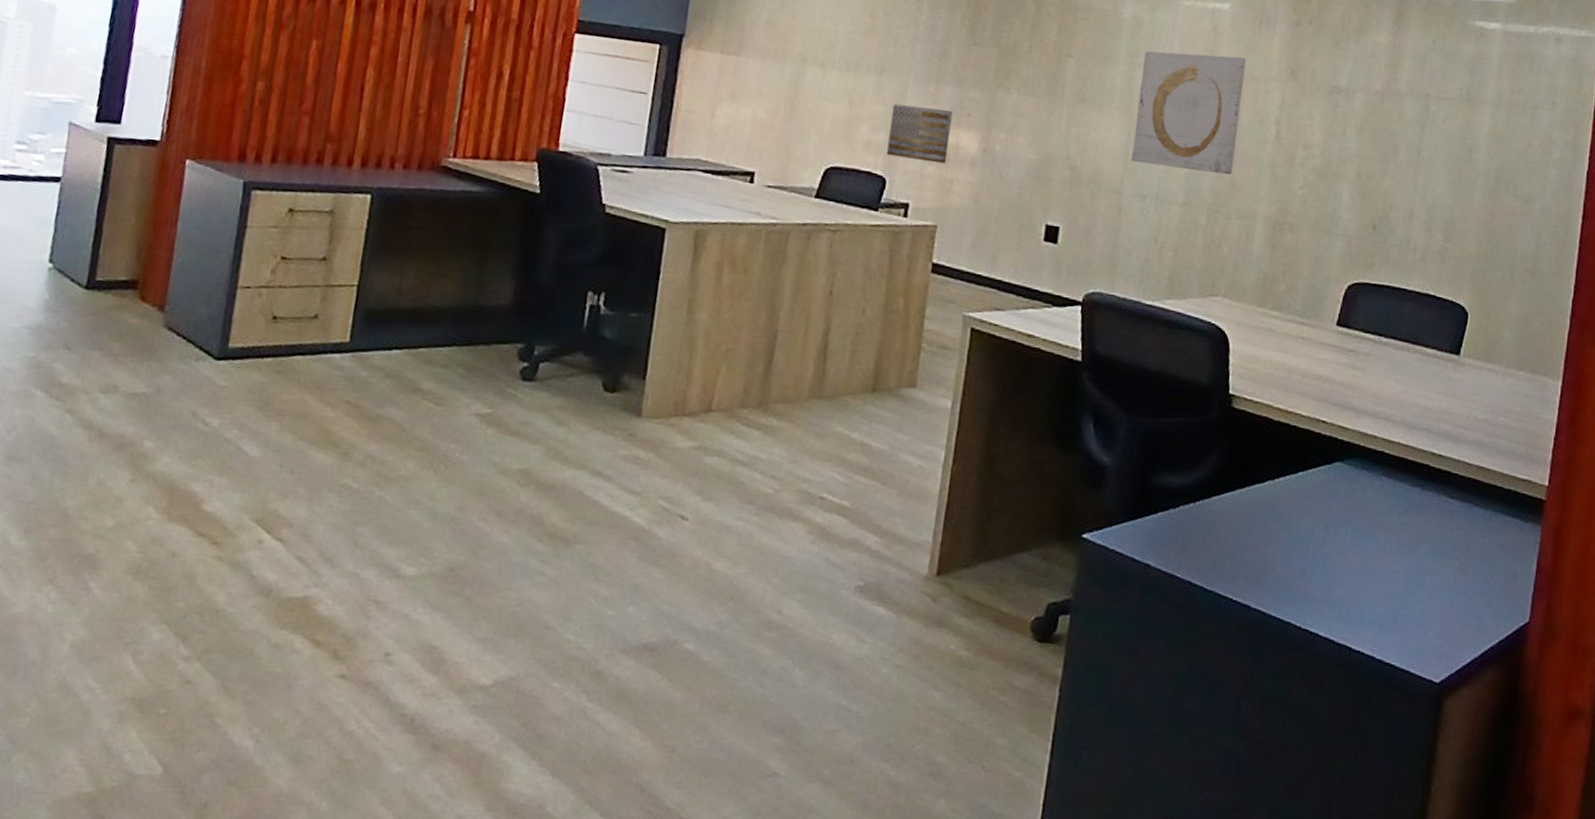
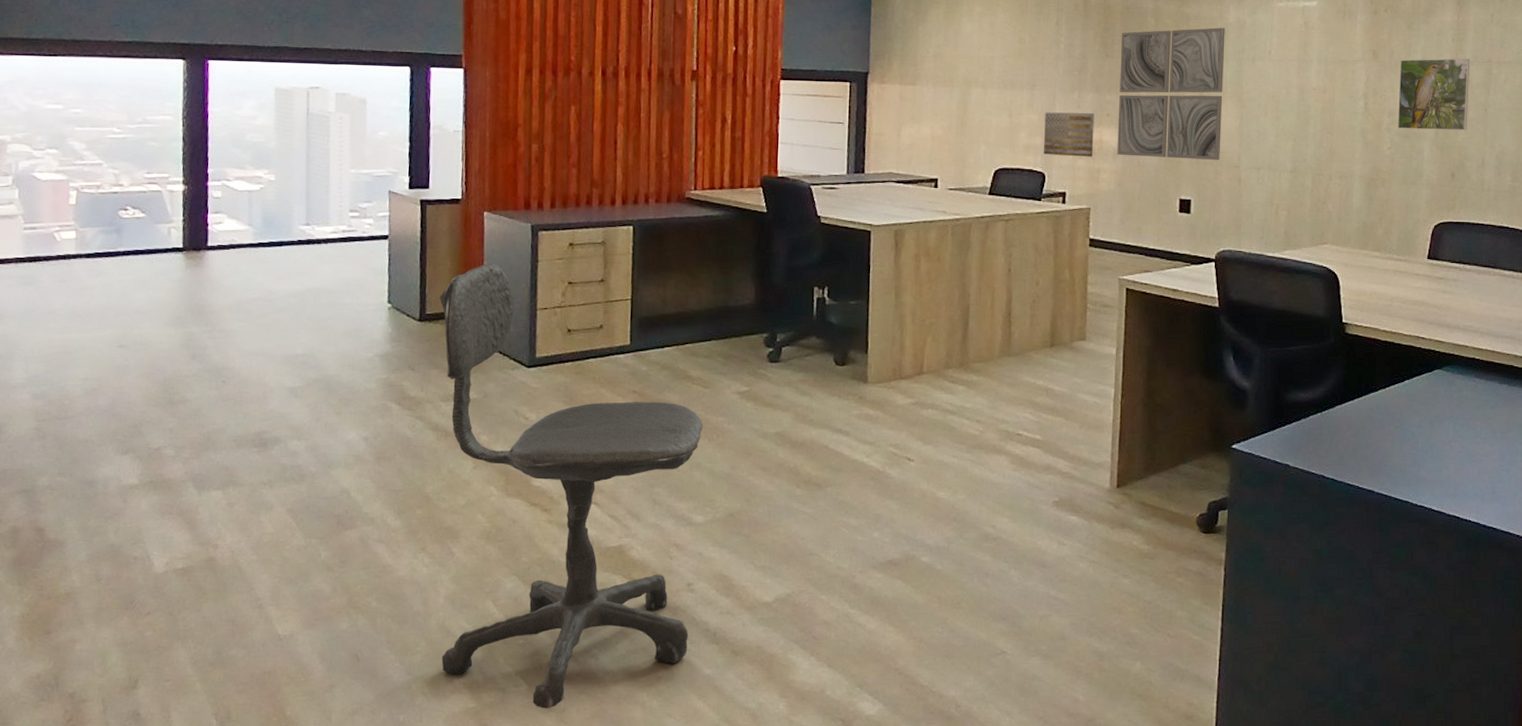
office chair: none [54,224,429,802] -> present [440,263,703,709]
wall art: none [975,17,1119,182] -> present [1117,27,1225,160]
wall art: present [1131,51,1246,175] -> none [1246,45,1334,143]
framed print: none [1313,82,1405,175] -> present [1397,58,1470,131]

